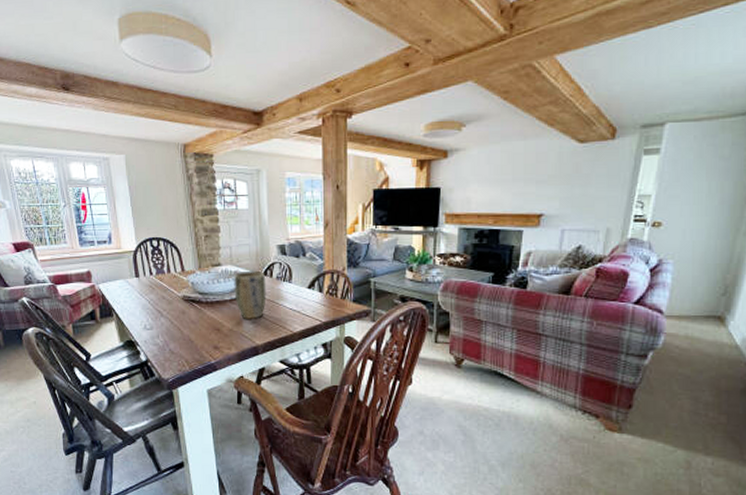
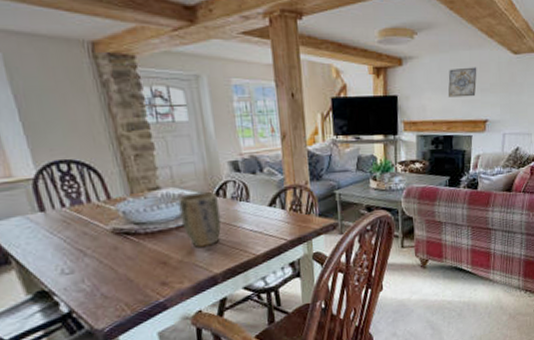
wall art: none [496,158,533,190] -> present [447,67,477,98]

